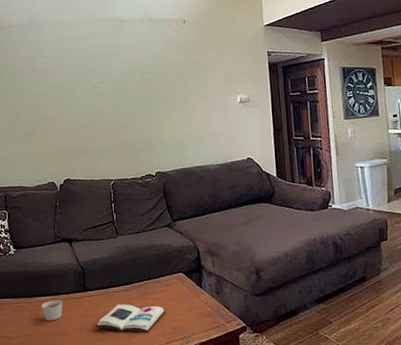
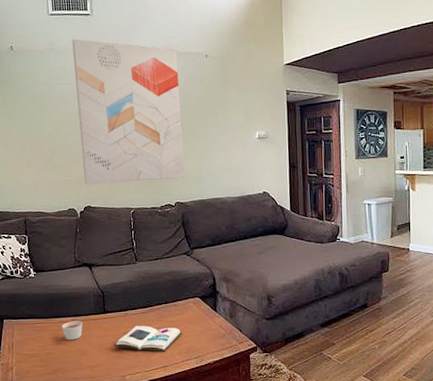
wall art: none [51,12,166,157] -> present [72,39,185,184]

